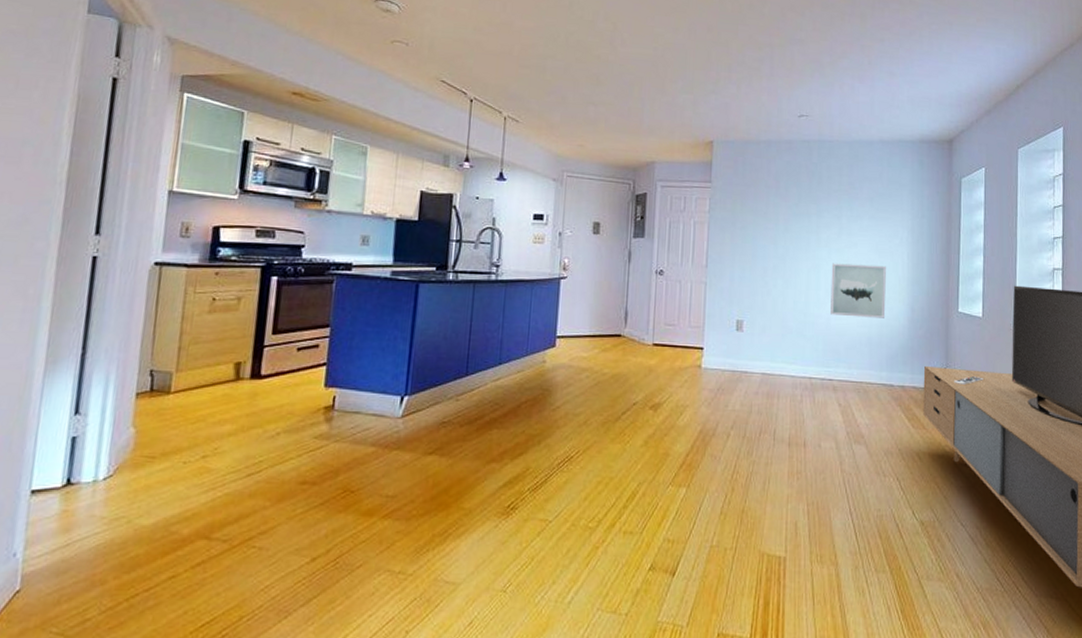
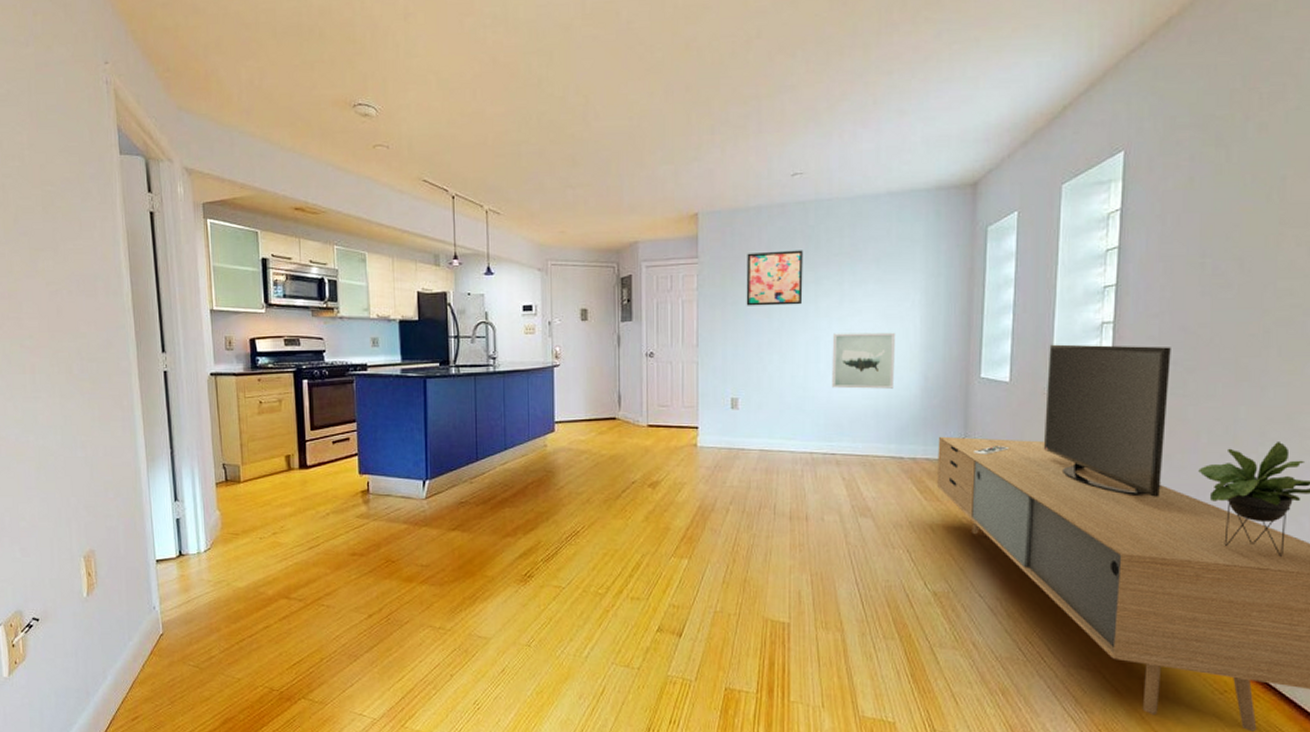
wall art: none [754,182,807,234] -> present [746,250,803,306]

